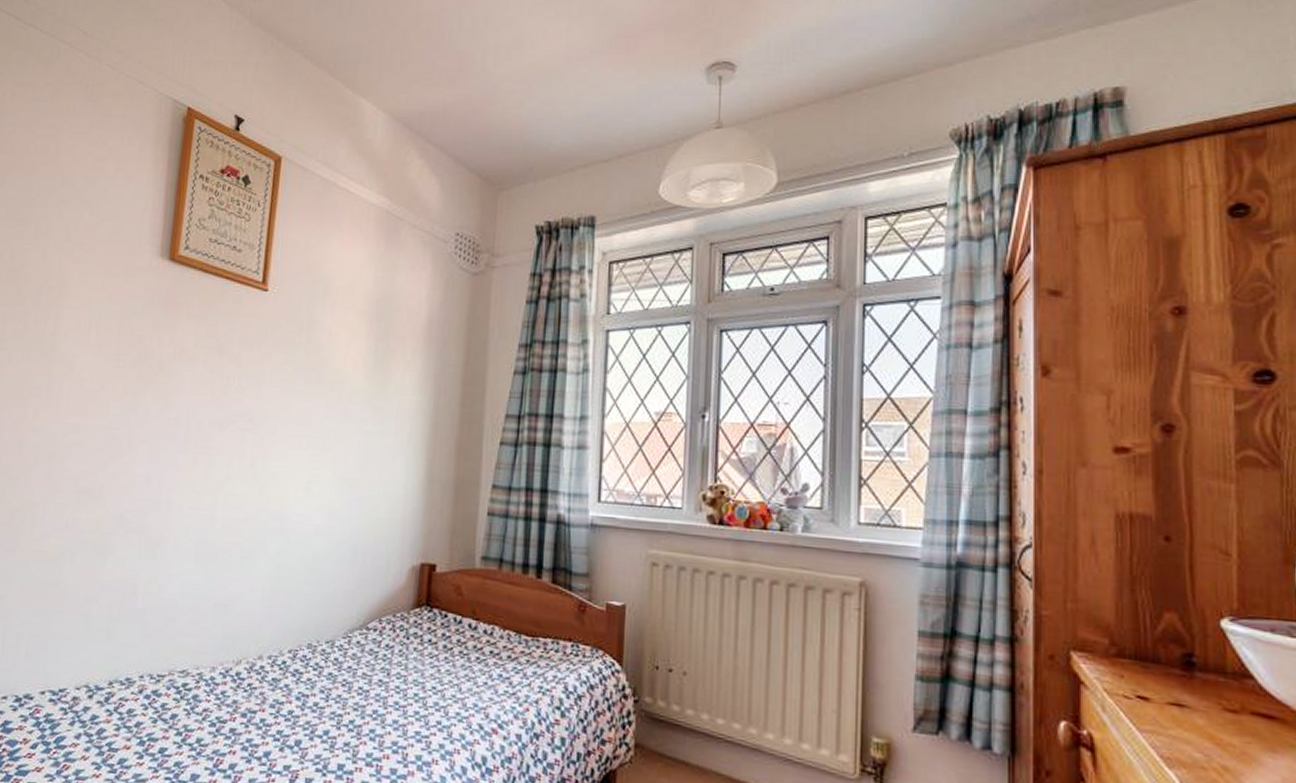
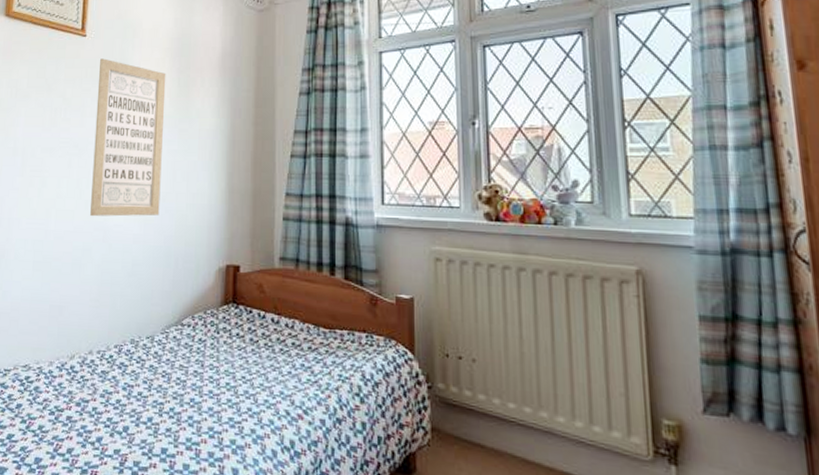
wall art: none [265,318,362,505] -> present [90,58,166,217]

